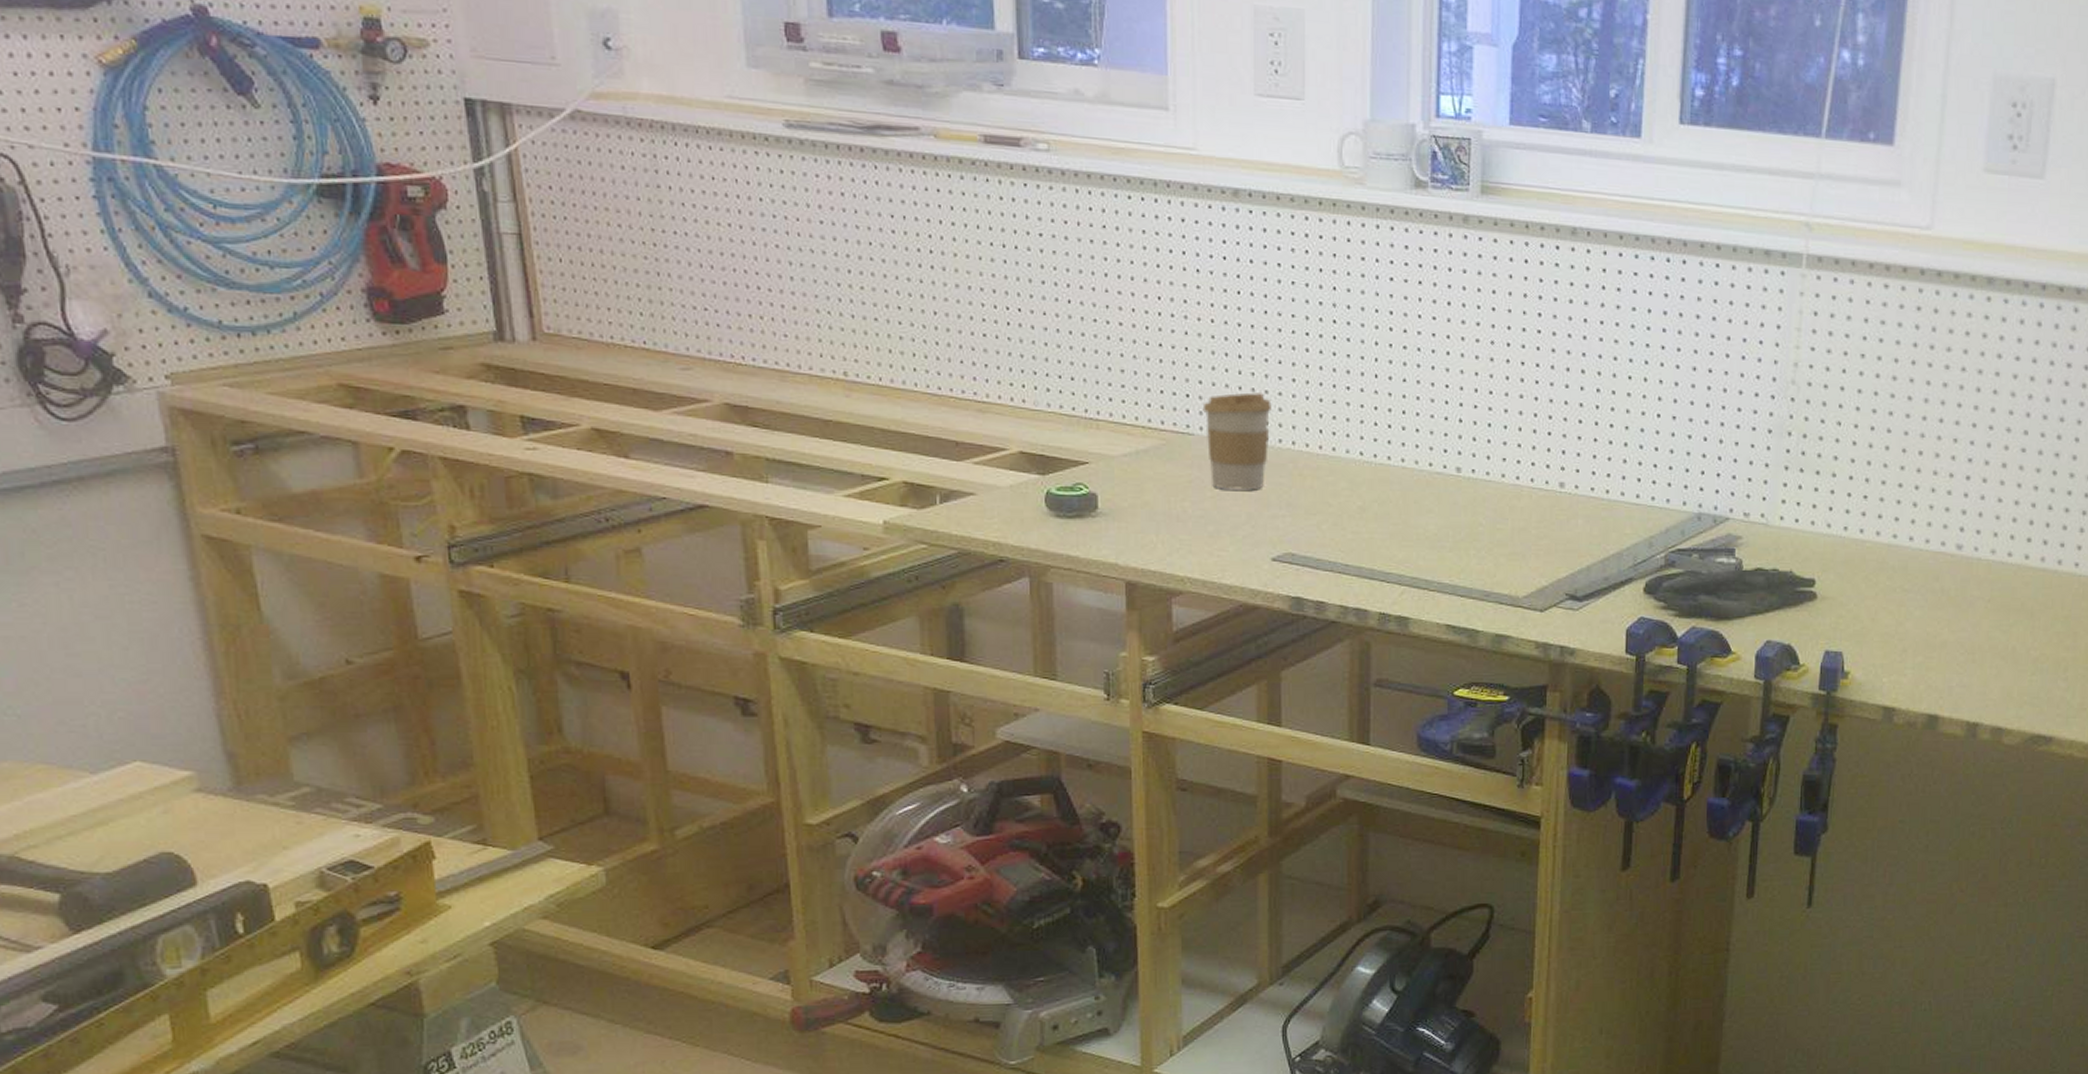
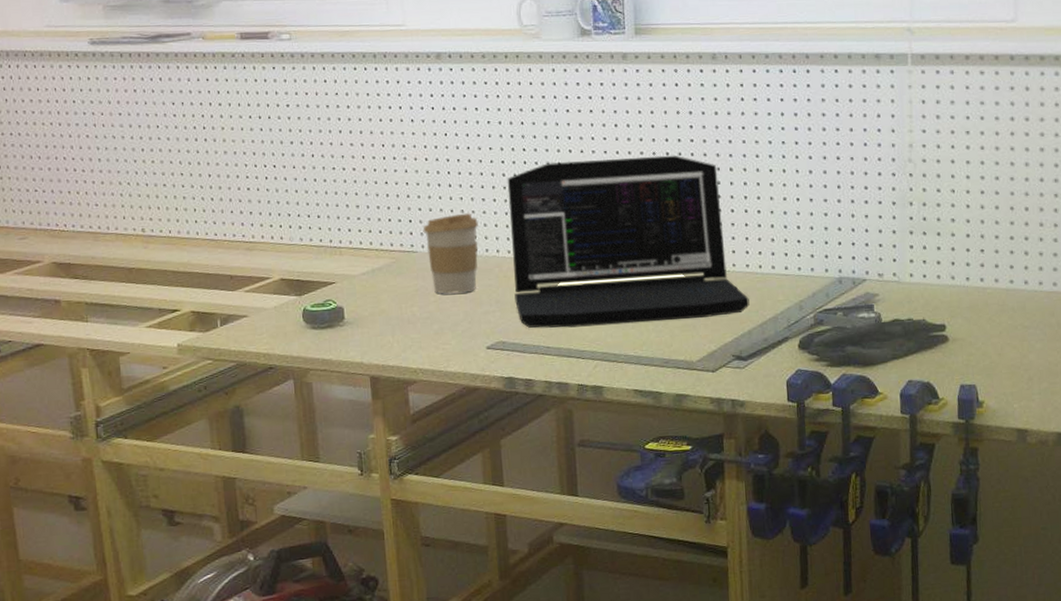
laptop: none [1310,340,1591,547] -> present [507,155,750,328]

